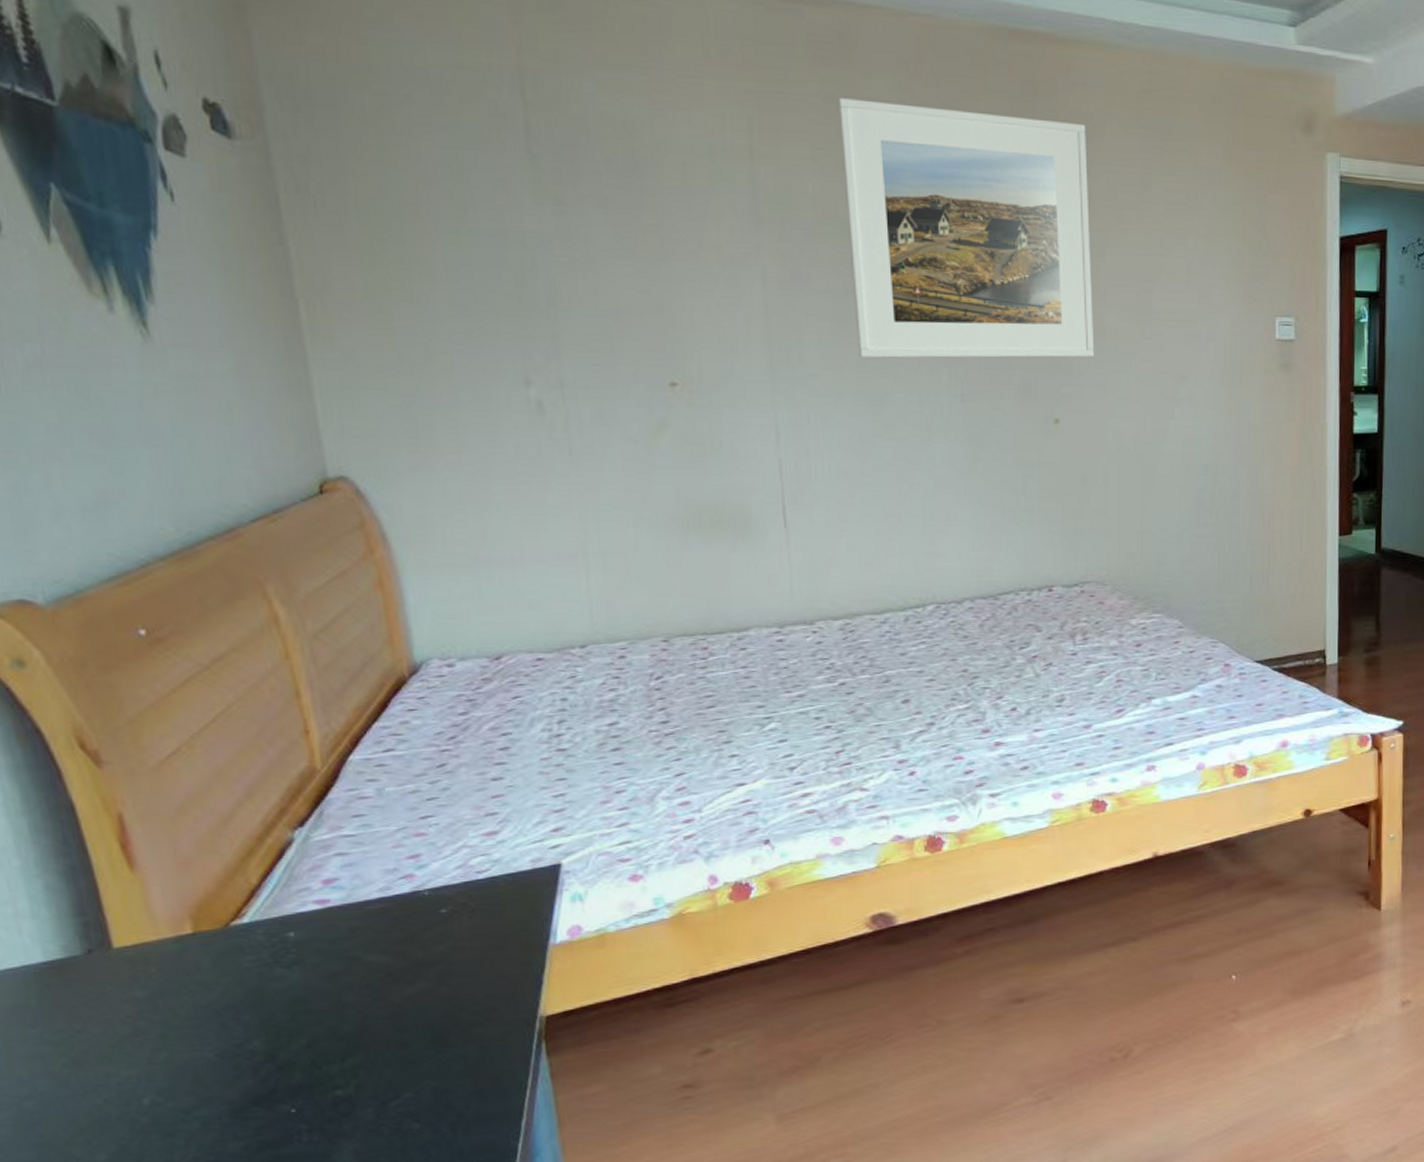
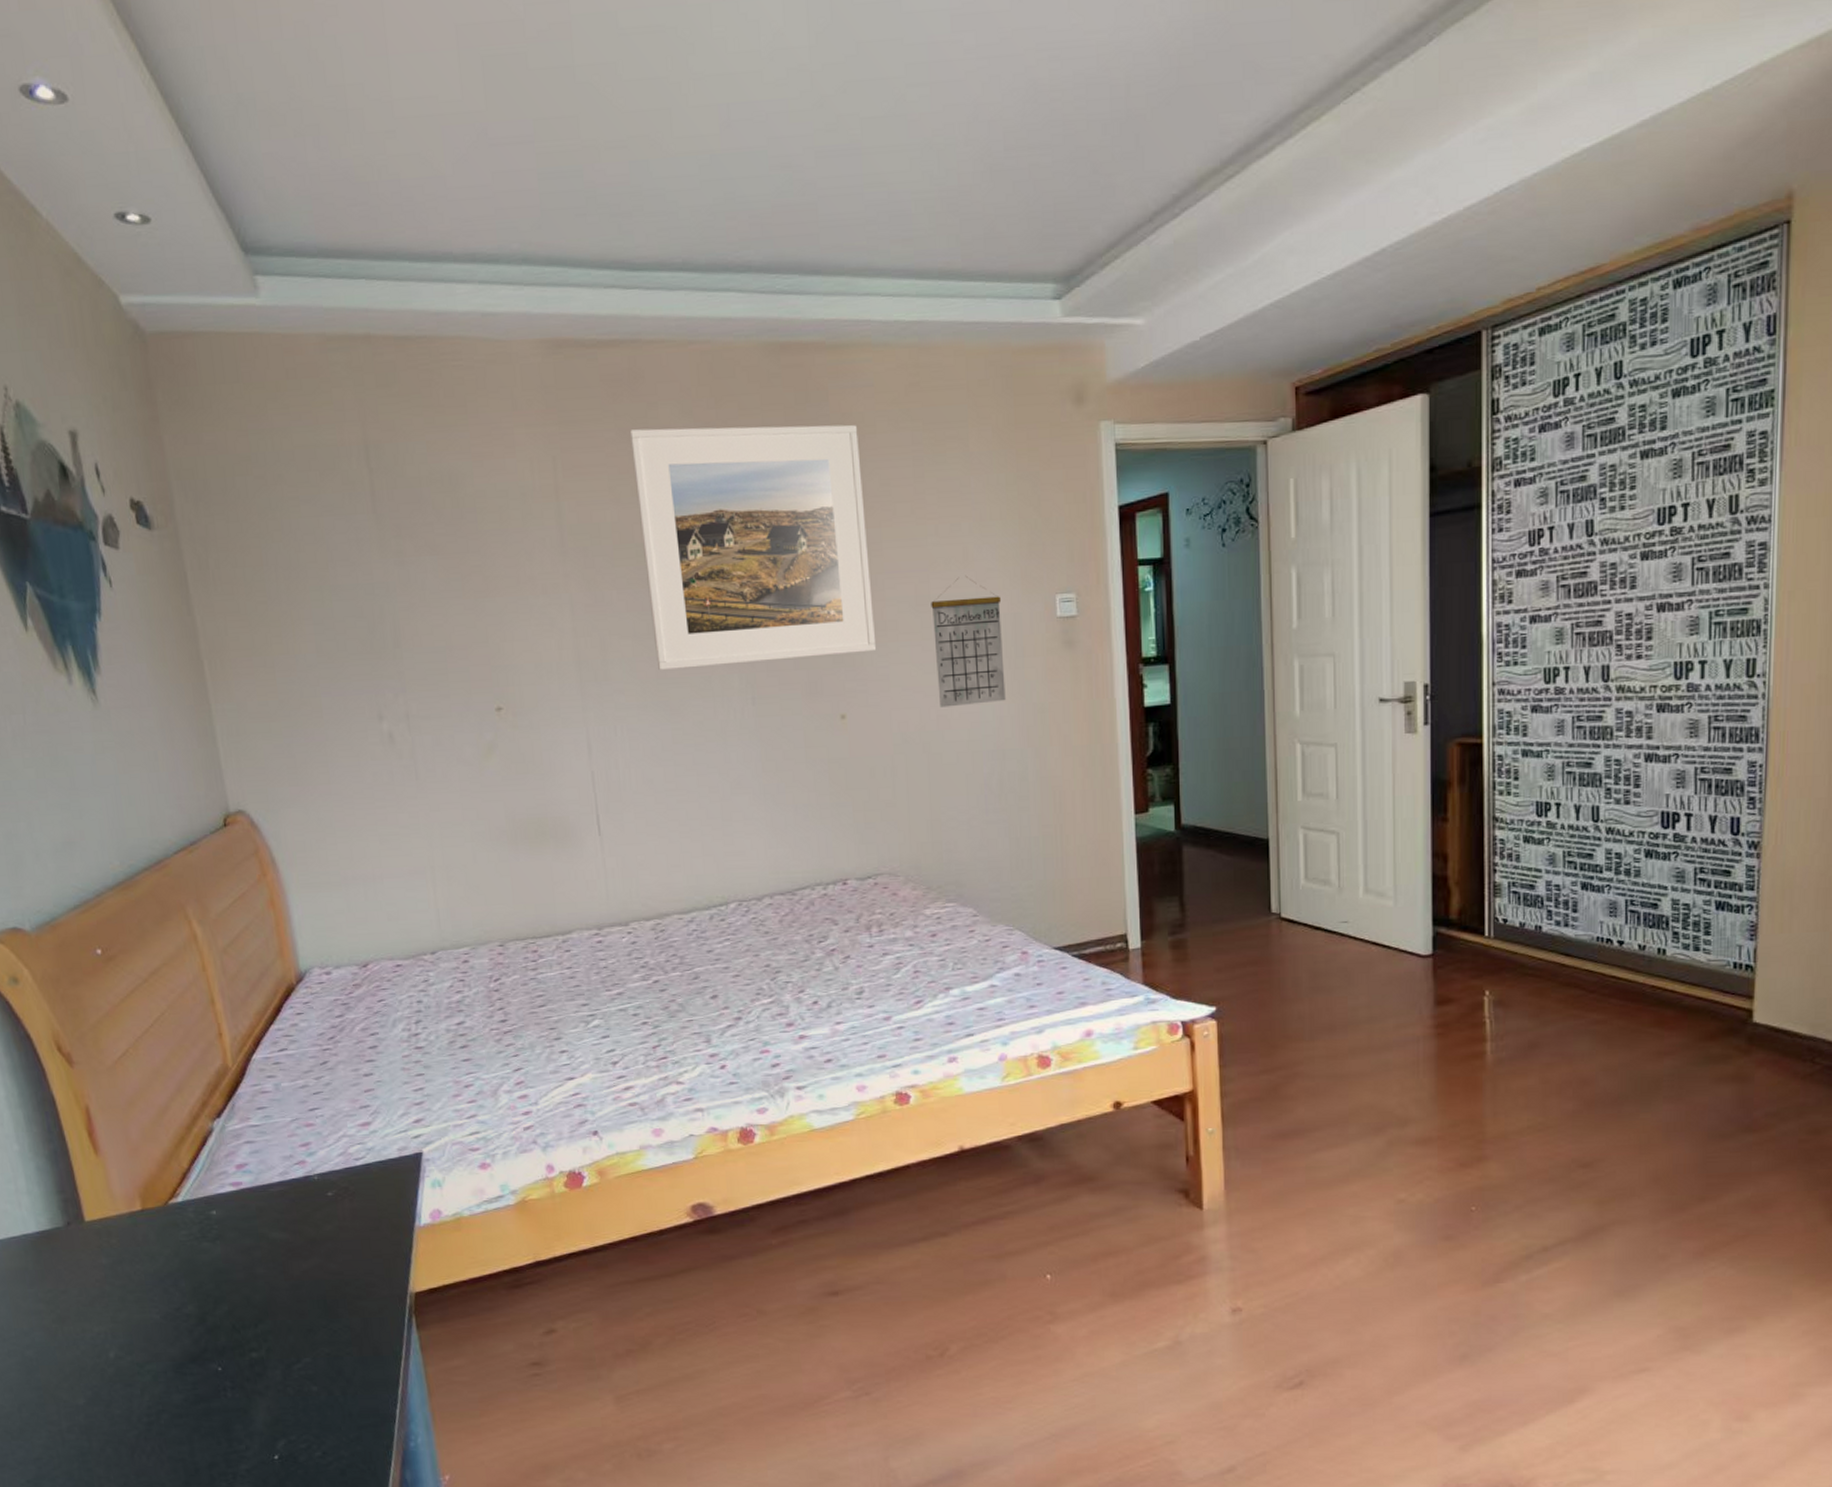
calendar: none [1152,289,1223,420] -> present [931,575,1006,708]

